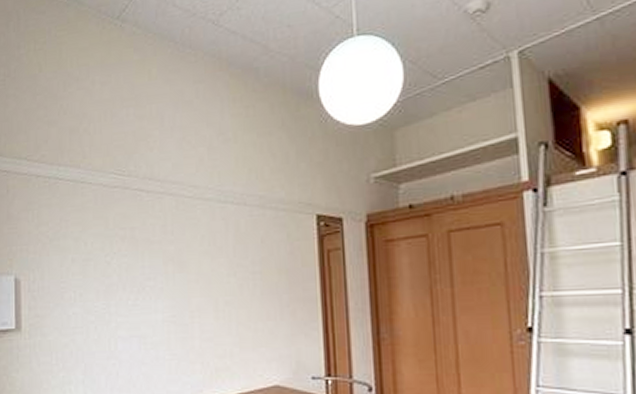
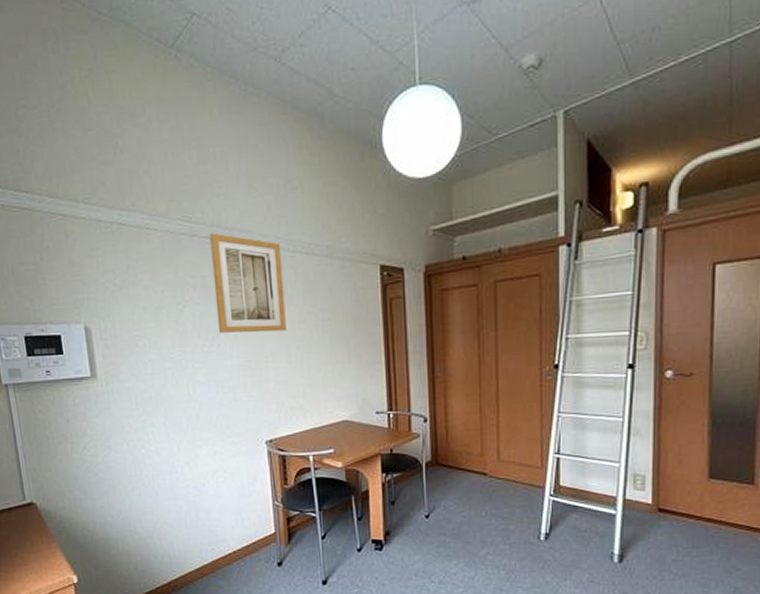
wall art: none [141,185,215,286] -> present [210,233,287,333]

